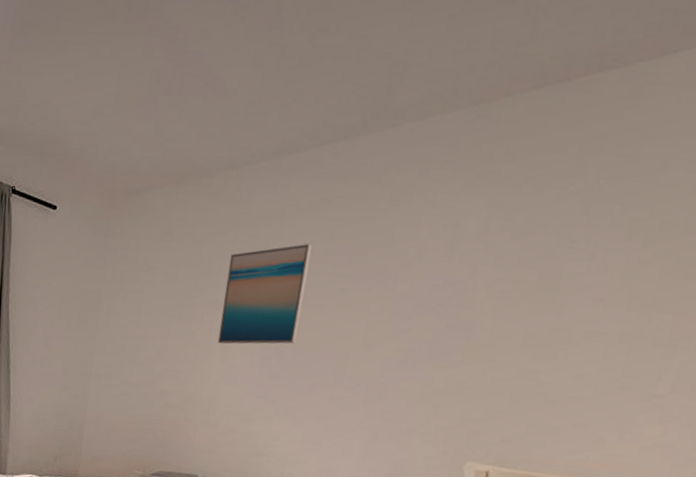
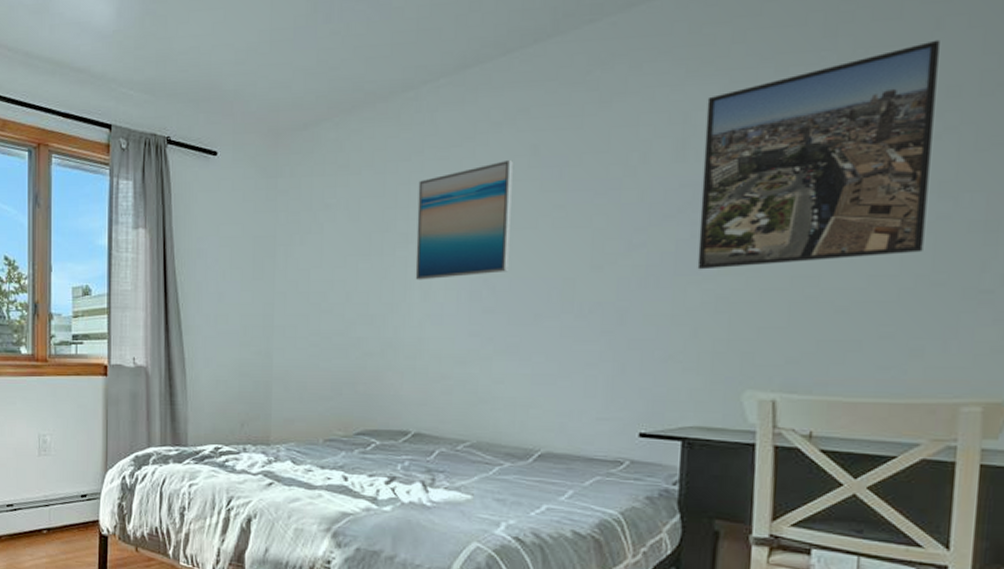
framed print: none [446,179,663,360] -> present [697,39,940,270]

